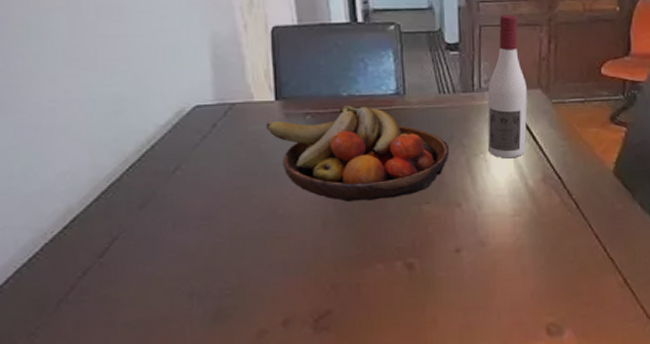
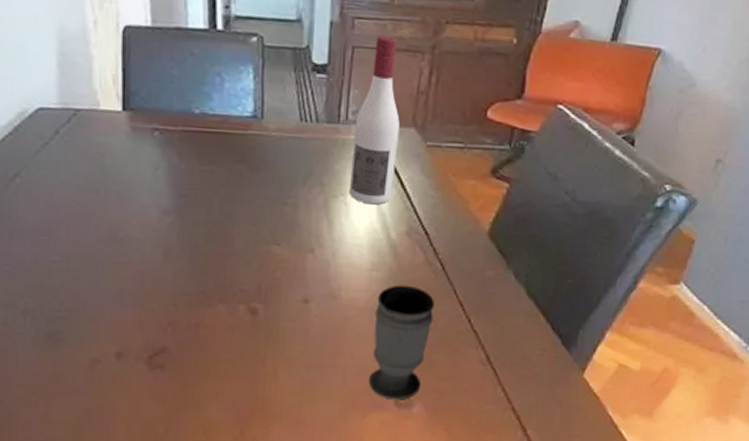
fruit bowl: present [265,104,450,202] -> none [110,123,307,234]
cup: none [521,225,573,330] -> present [369,285,434,400]

